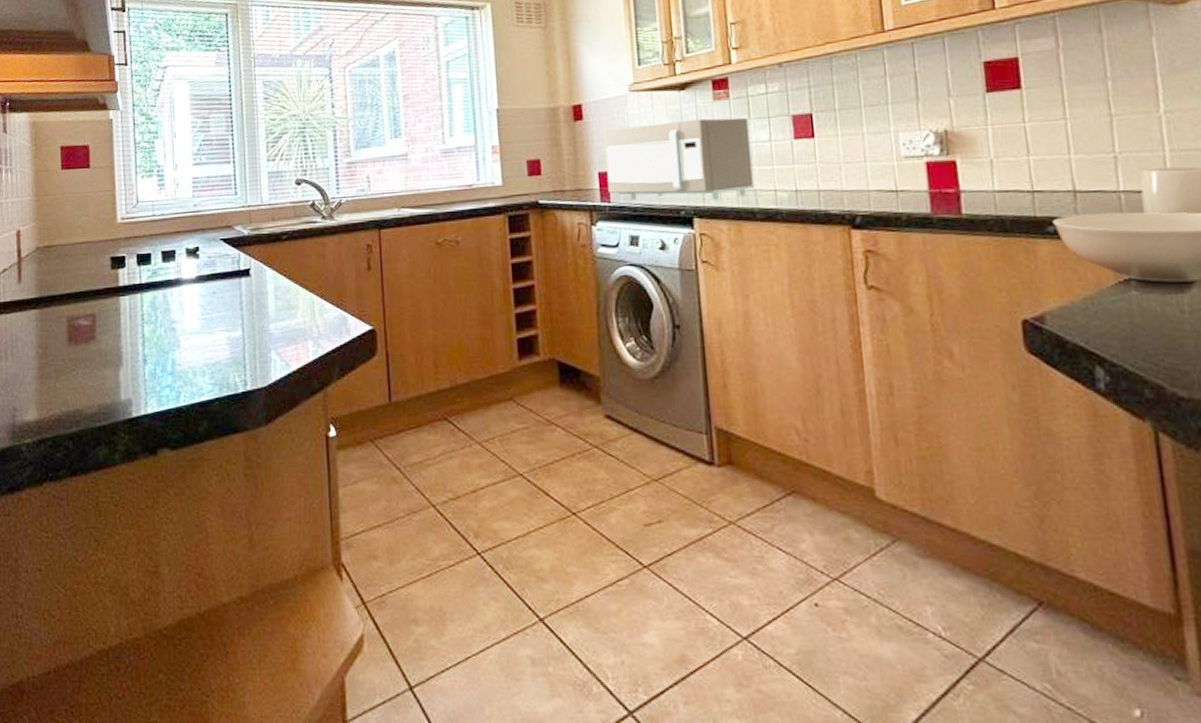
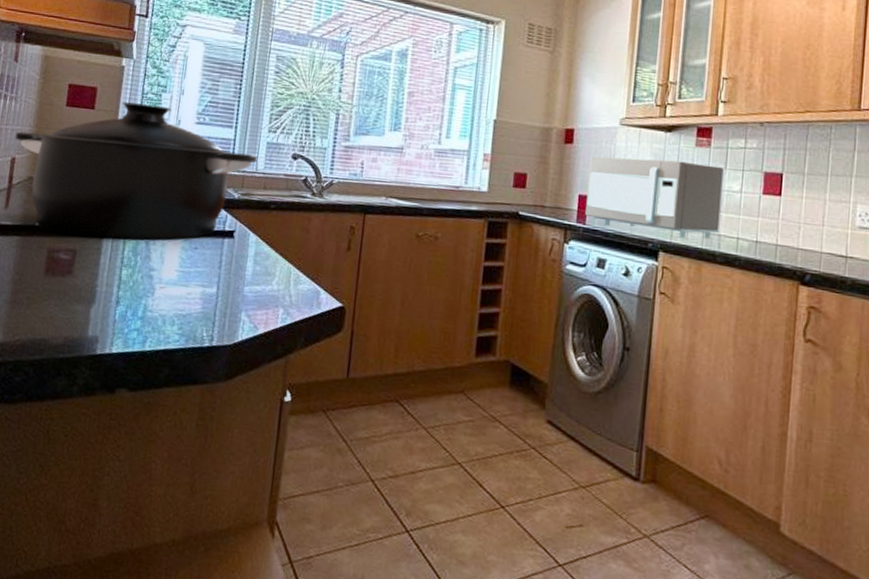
saucepan: none [16,153,261,300] -> present [15,102,258,240]

